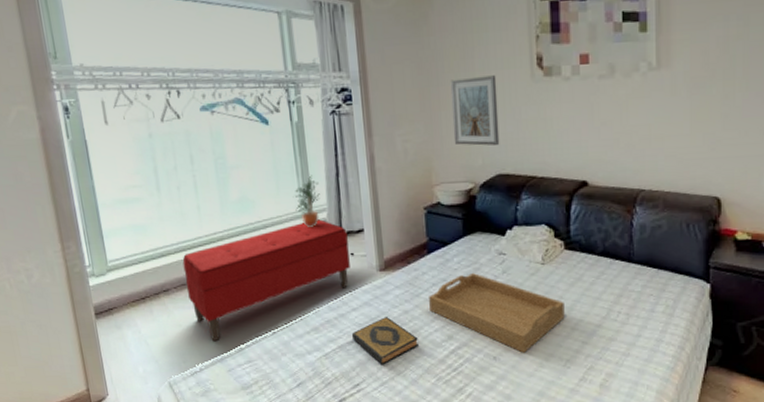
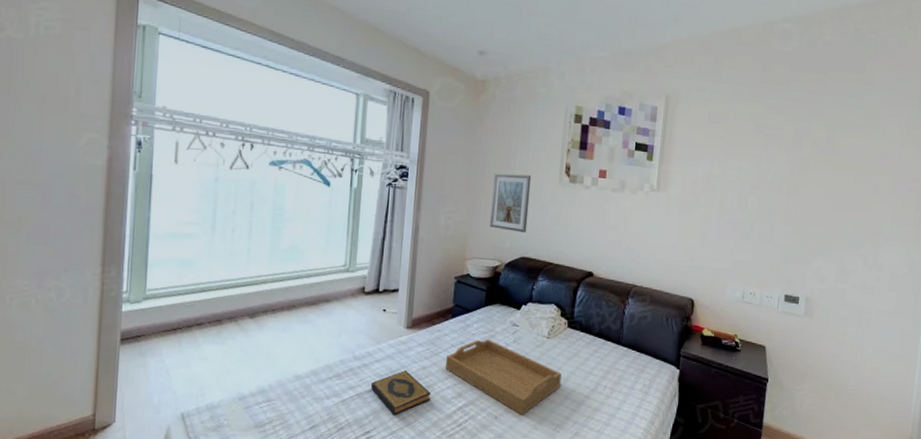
bench: present [182,219,350,342] -> none [220,275,384,379]
potted plant: present [295,175,320,227] -> none [340,235,366,282]

